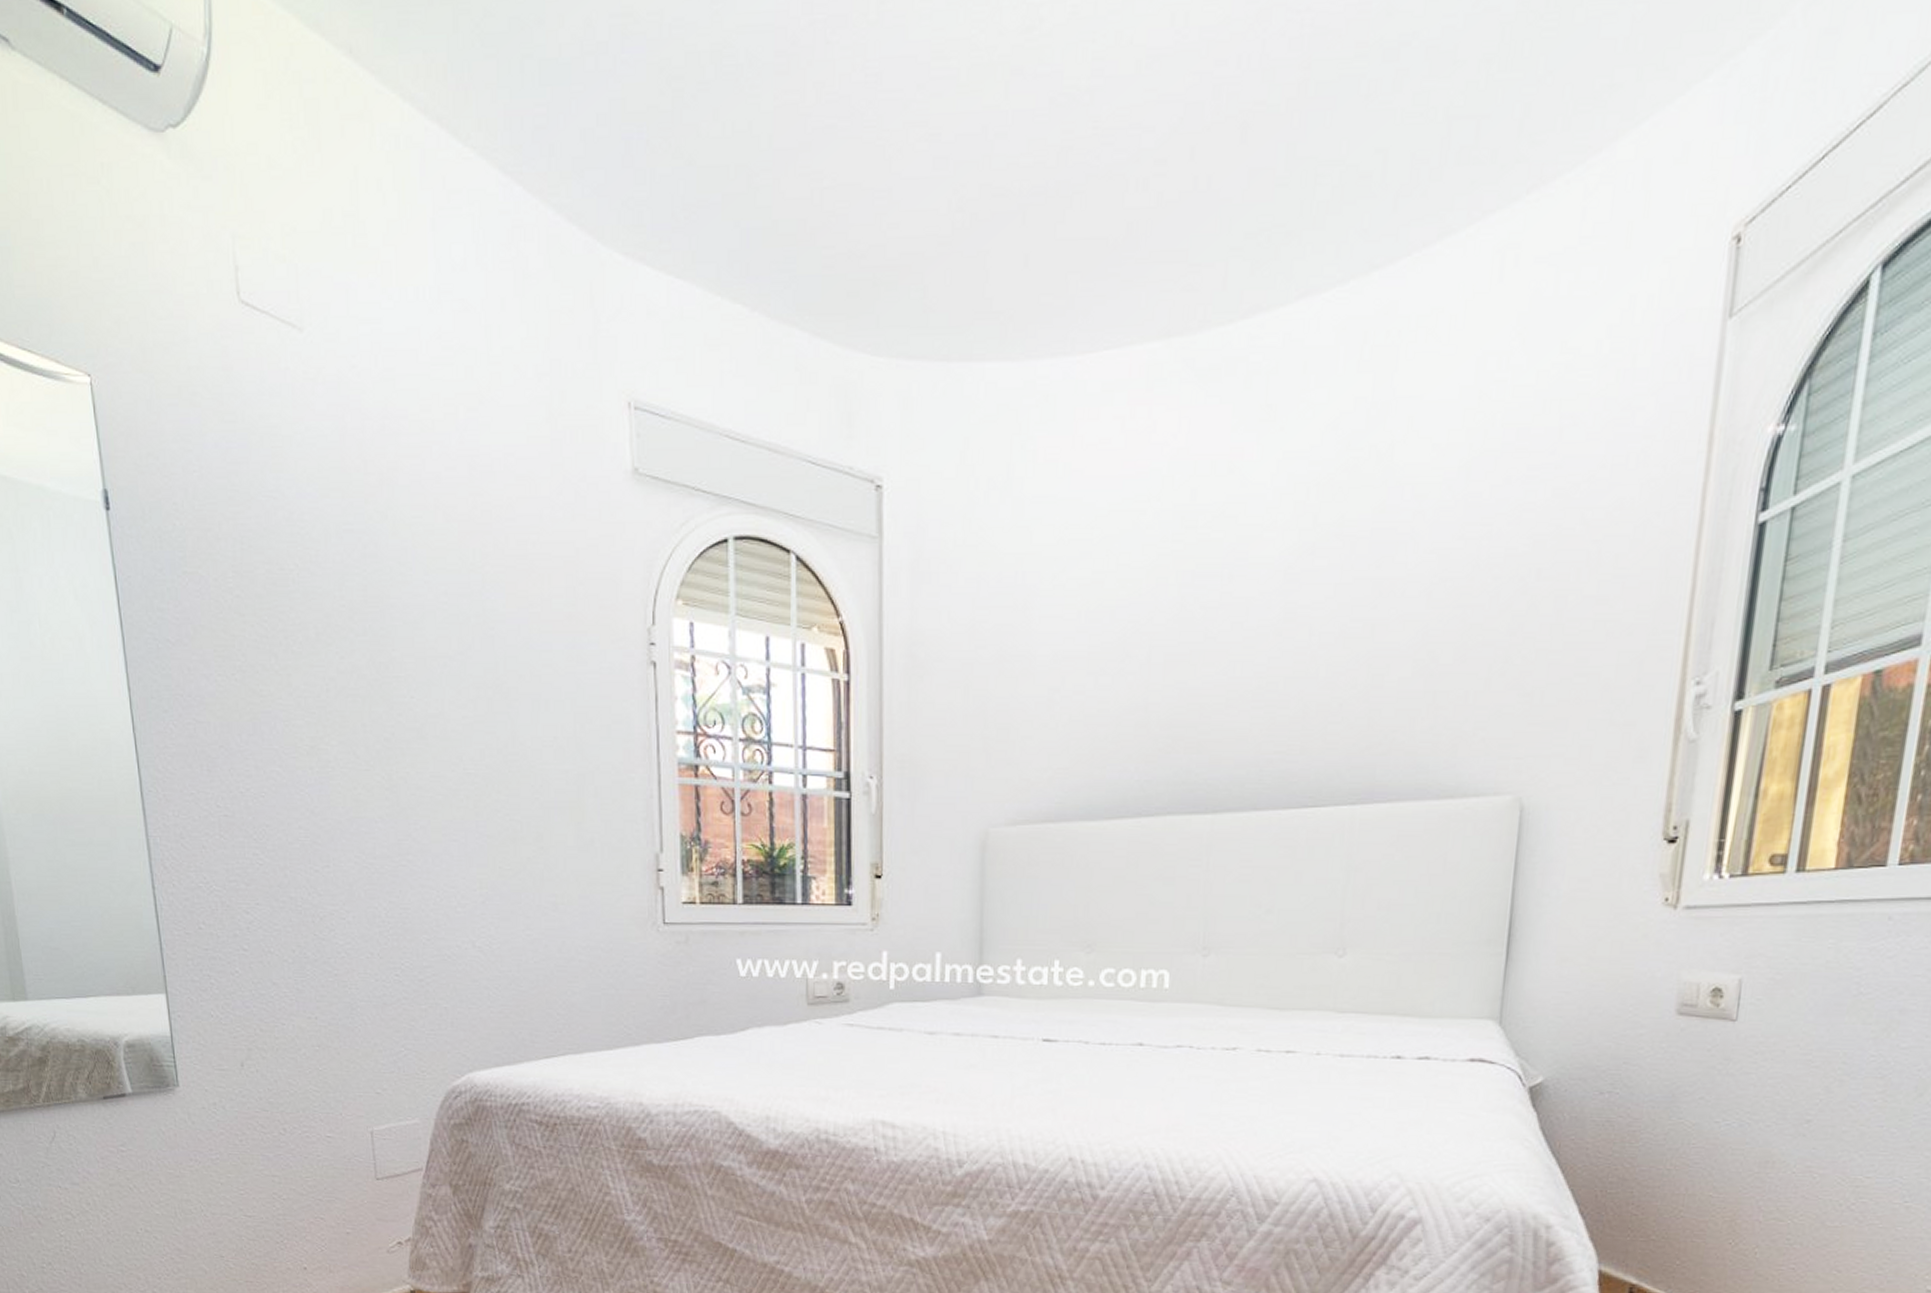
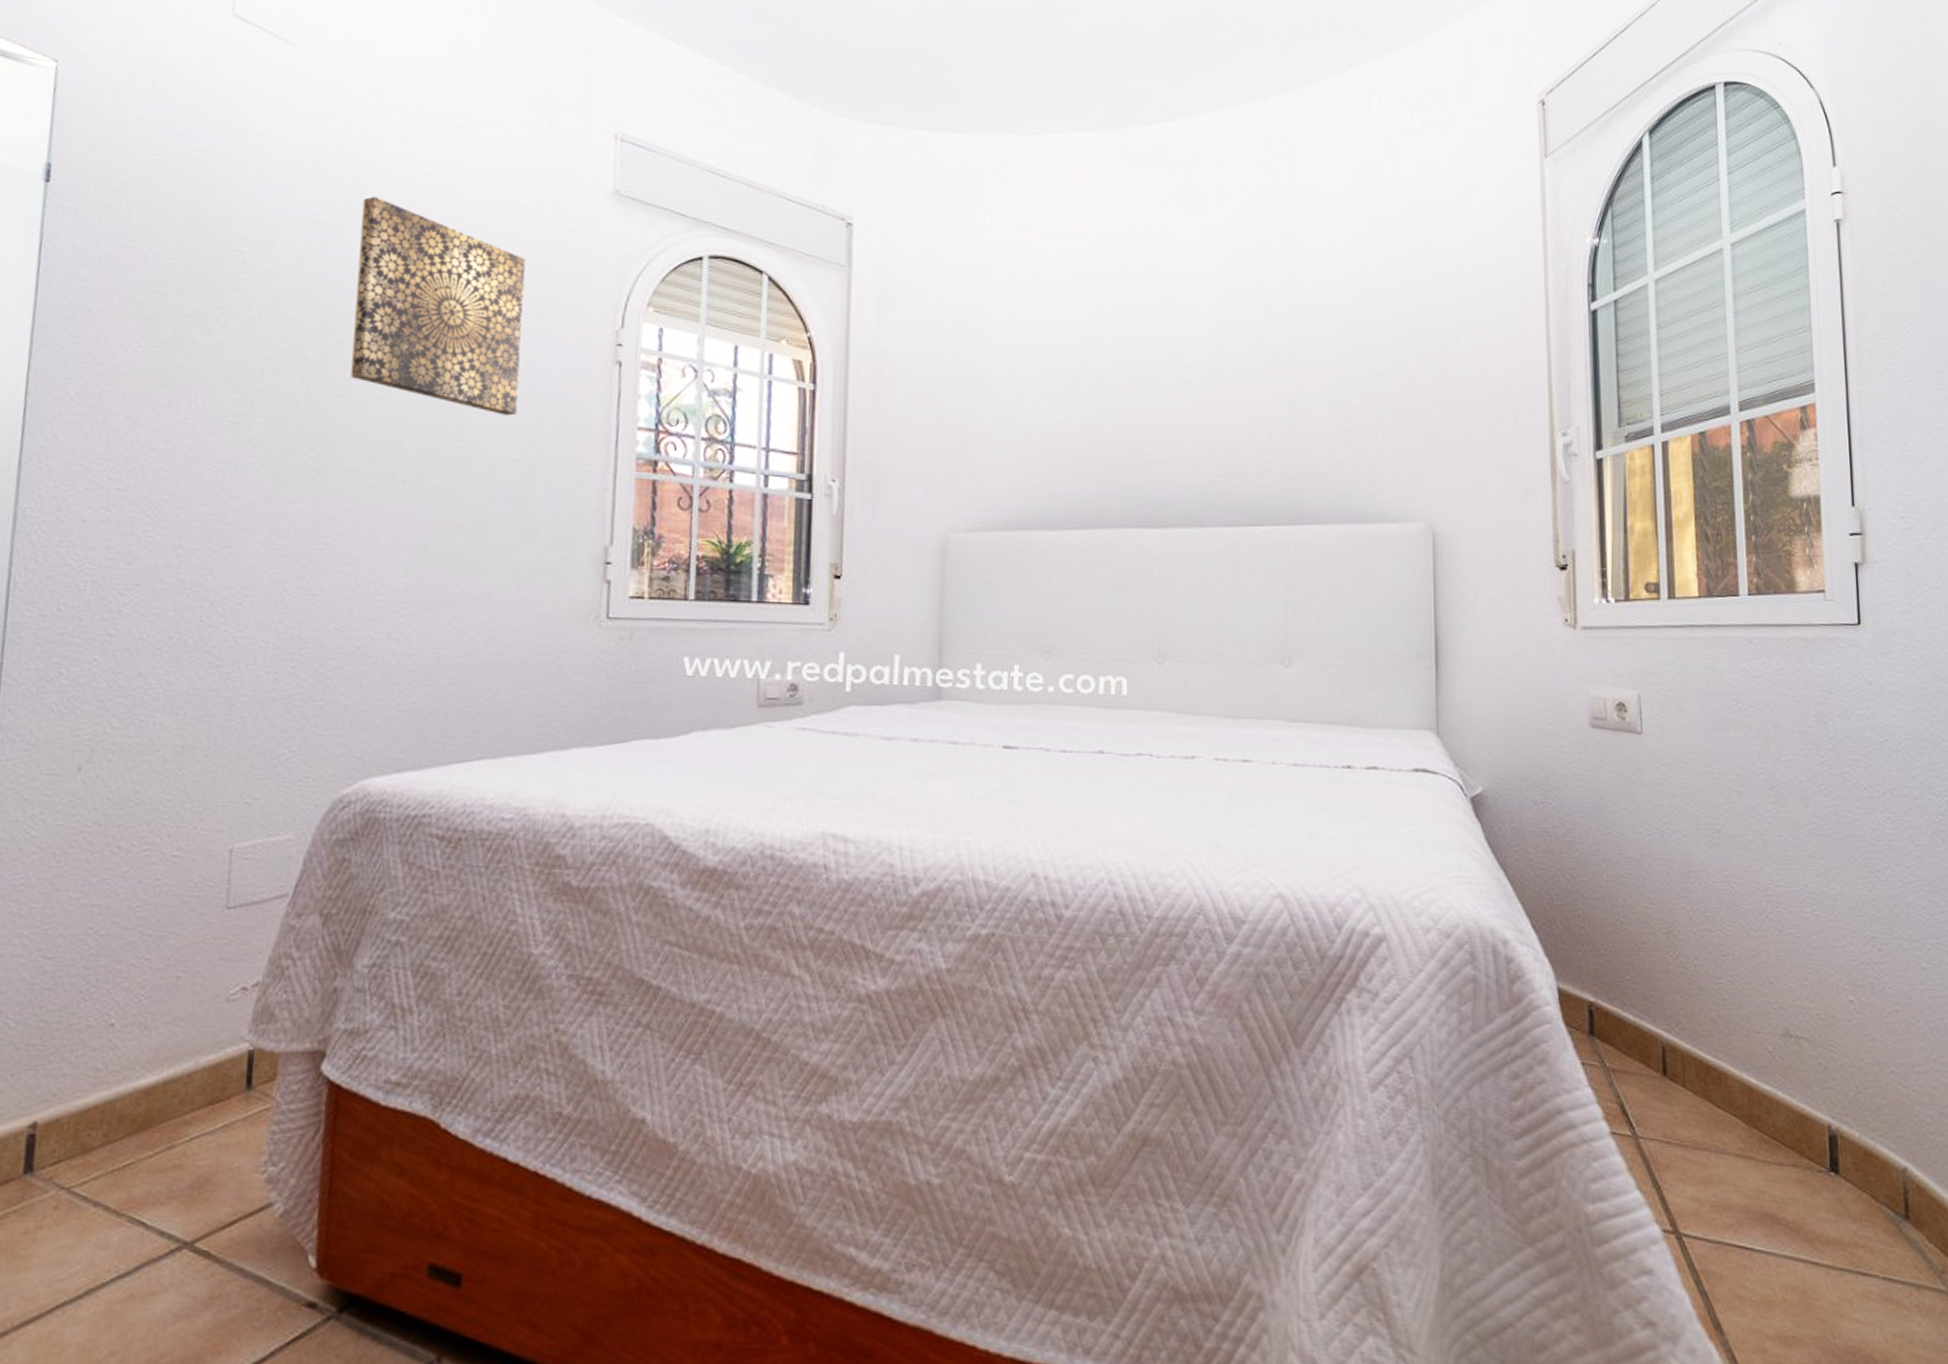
wall art: none [392,498,562,726] -> present [350,196,526,416]

